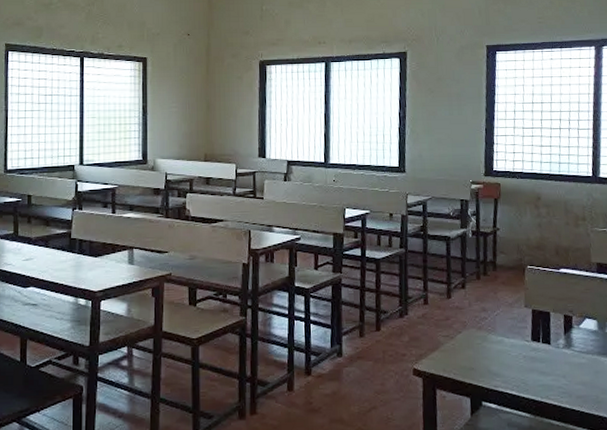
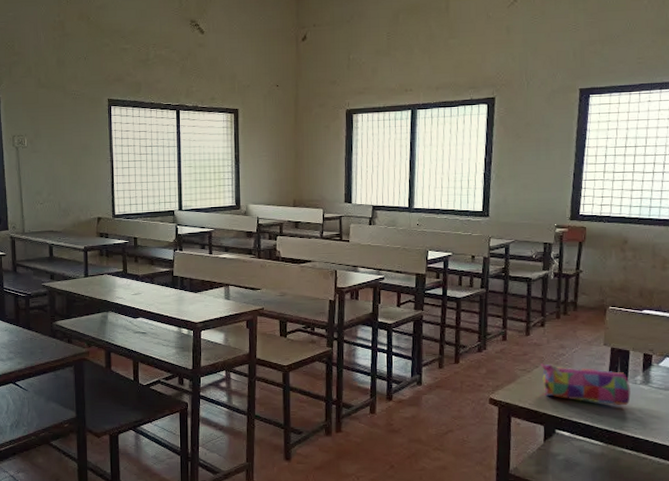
pencil case: none [463,327,555,373] -> present [541,362,631,406]

